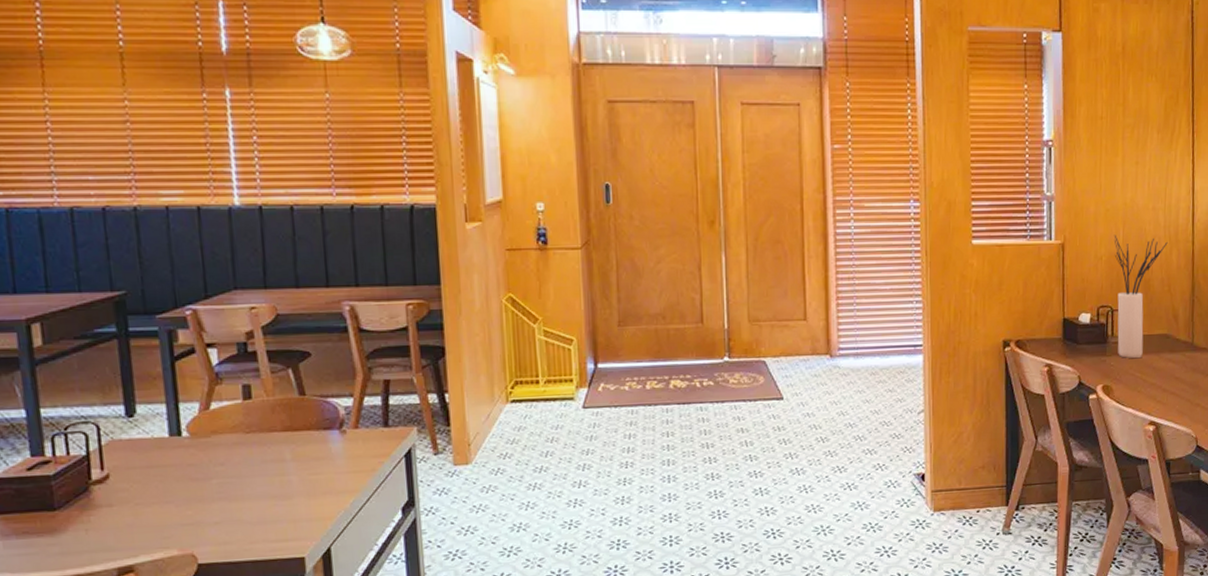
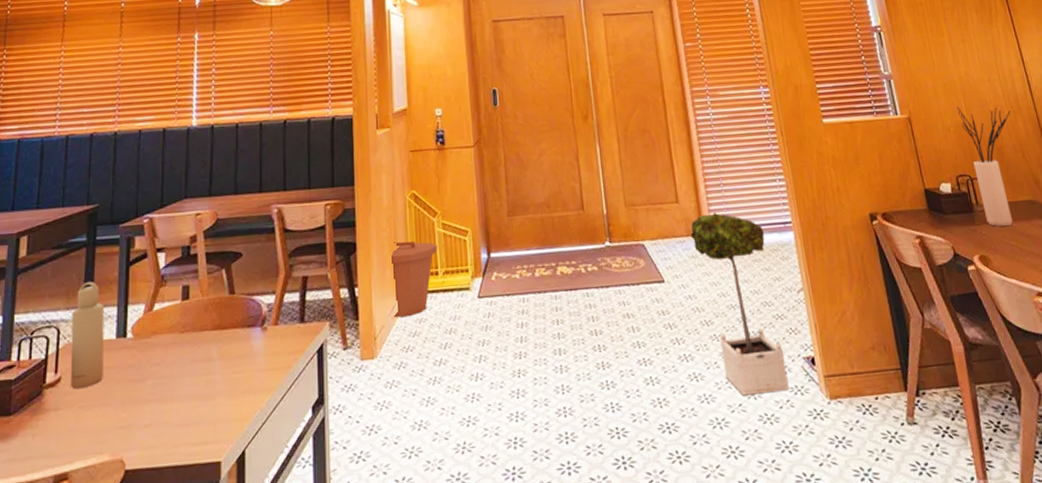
bottle: none [111,377,161,485] -> present [70,282,105,388]
trash can: none [486,347,538,426] -> present [391,241,438,318]
potted tree: none [815,331,896,507] -> present [690,212,789,396]

